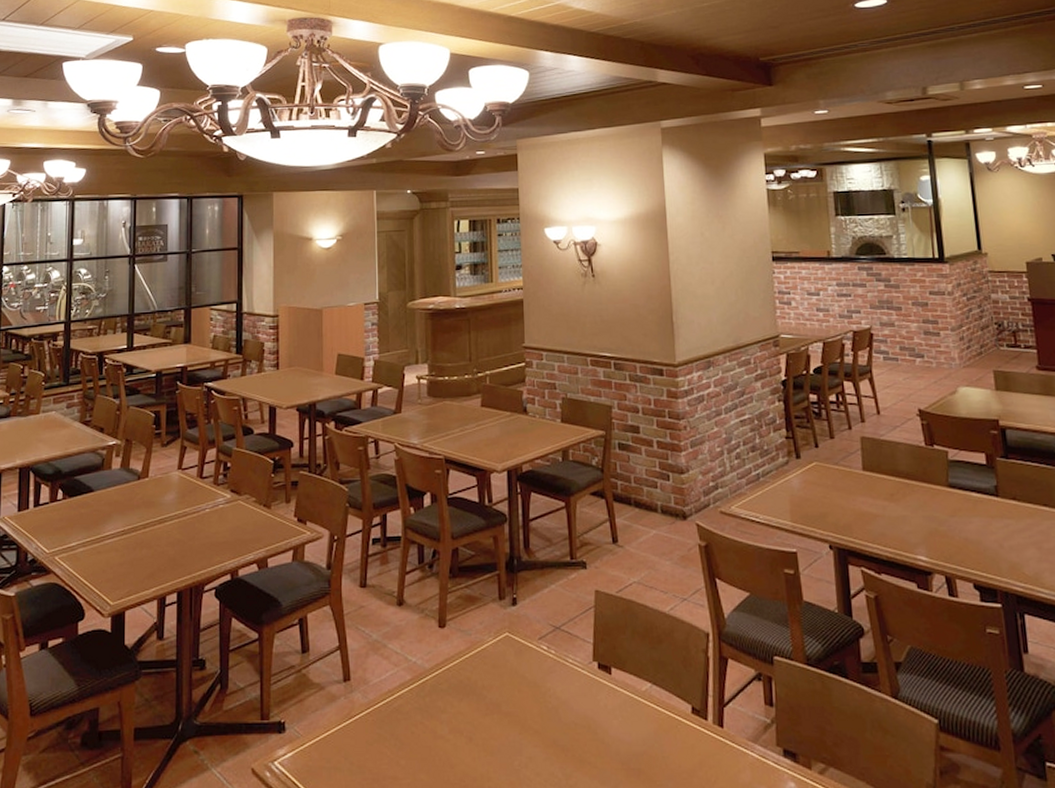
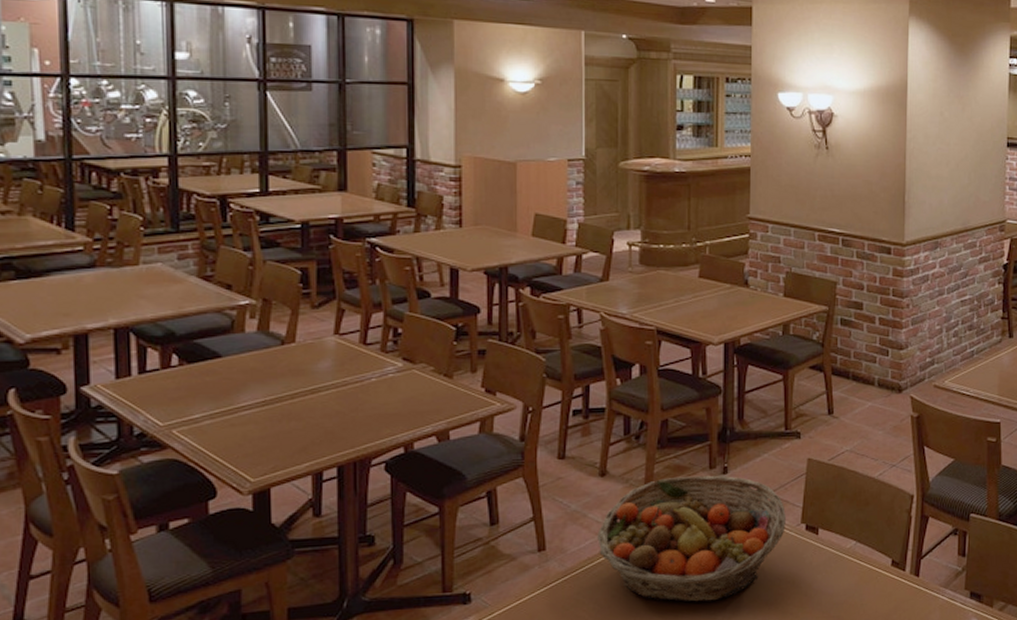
fruit basket: none [397,606,577,744] -> present [597,475,786,602]

